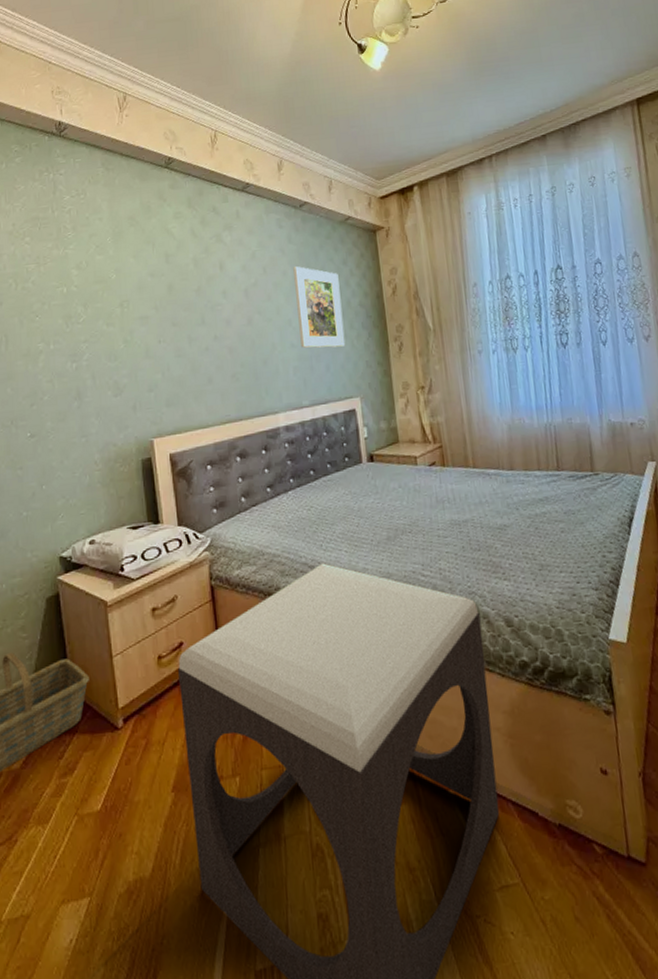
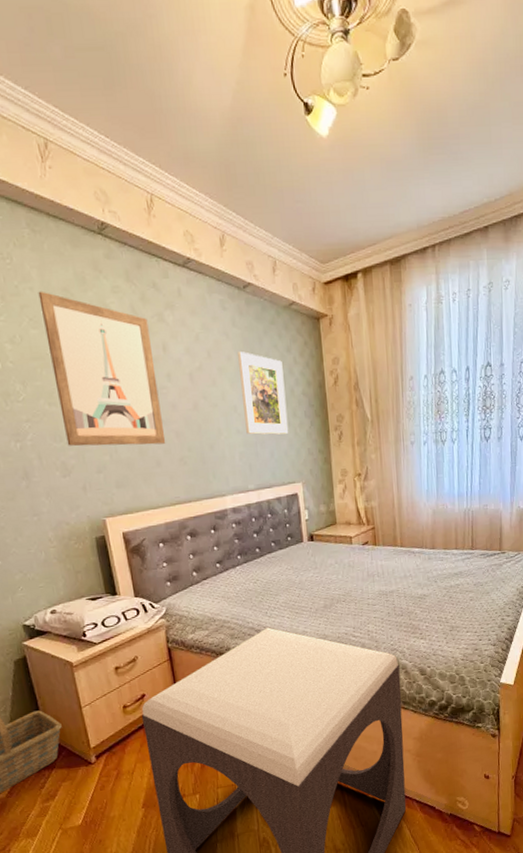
wall art: none [106,220,219,365] -> present [38,291,166,446]

